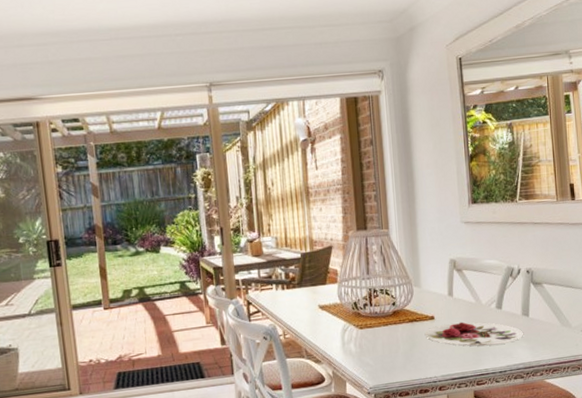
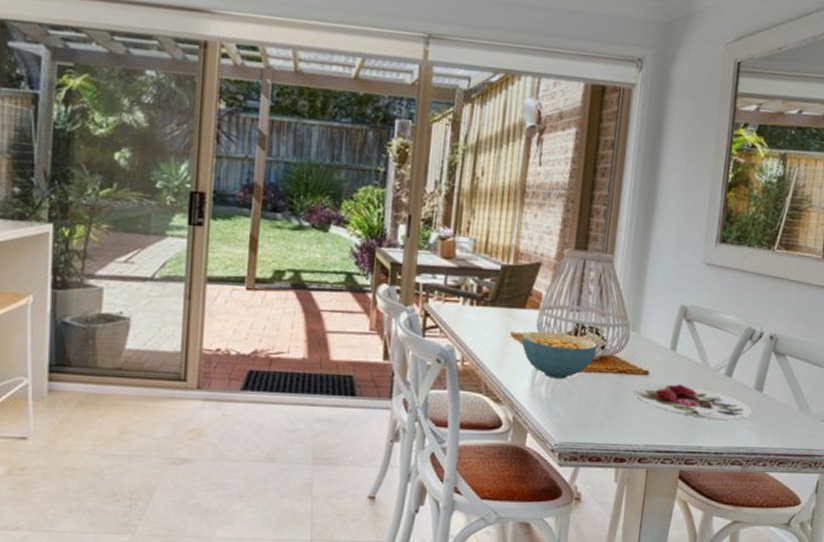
cereal bowl: none [327,298,390,336] -> present [521,331,598,379]

